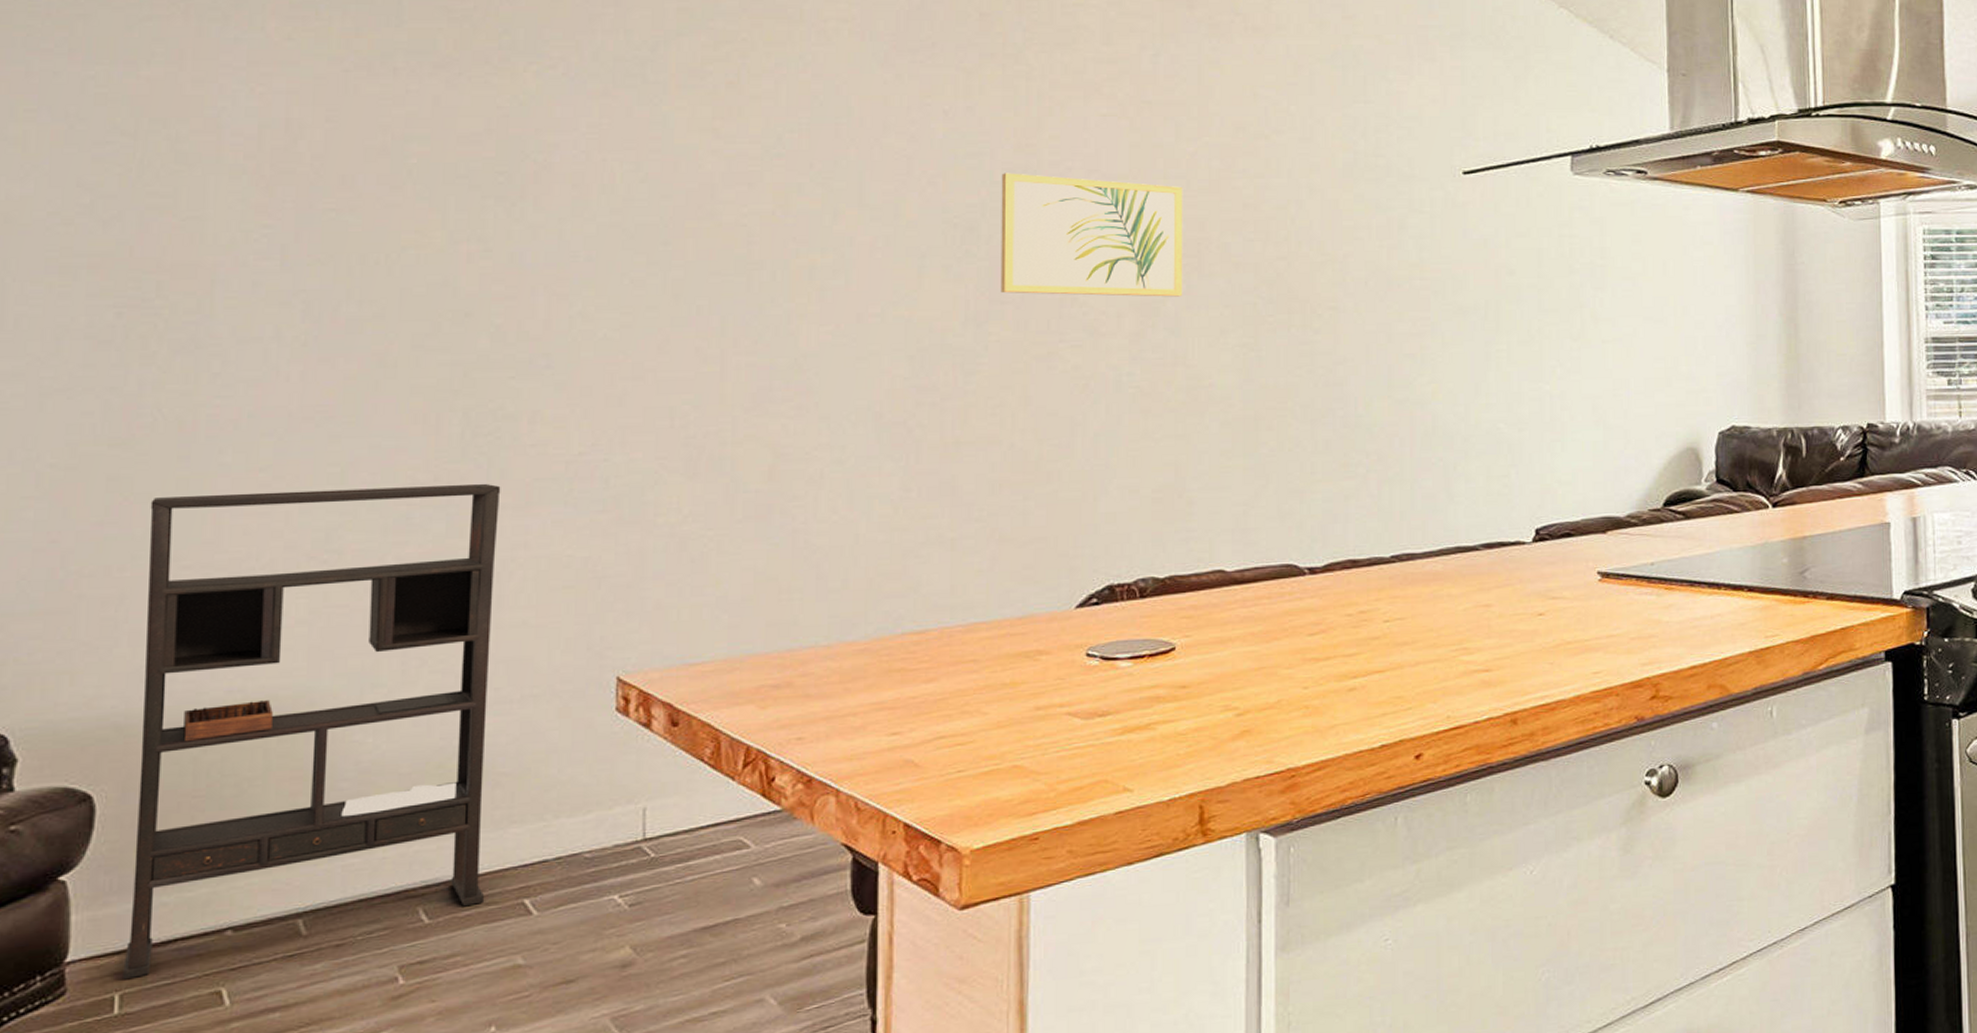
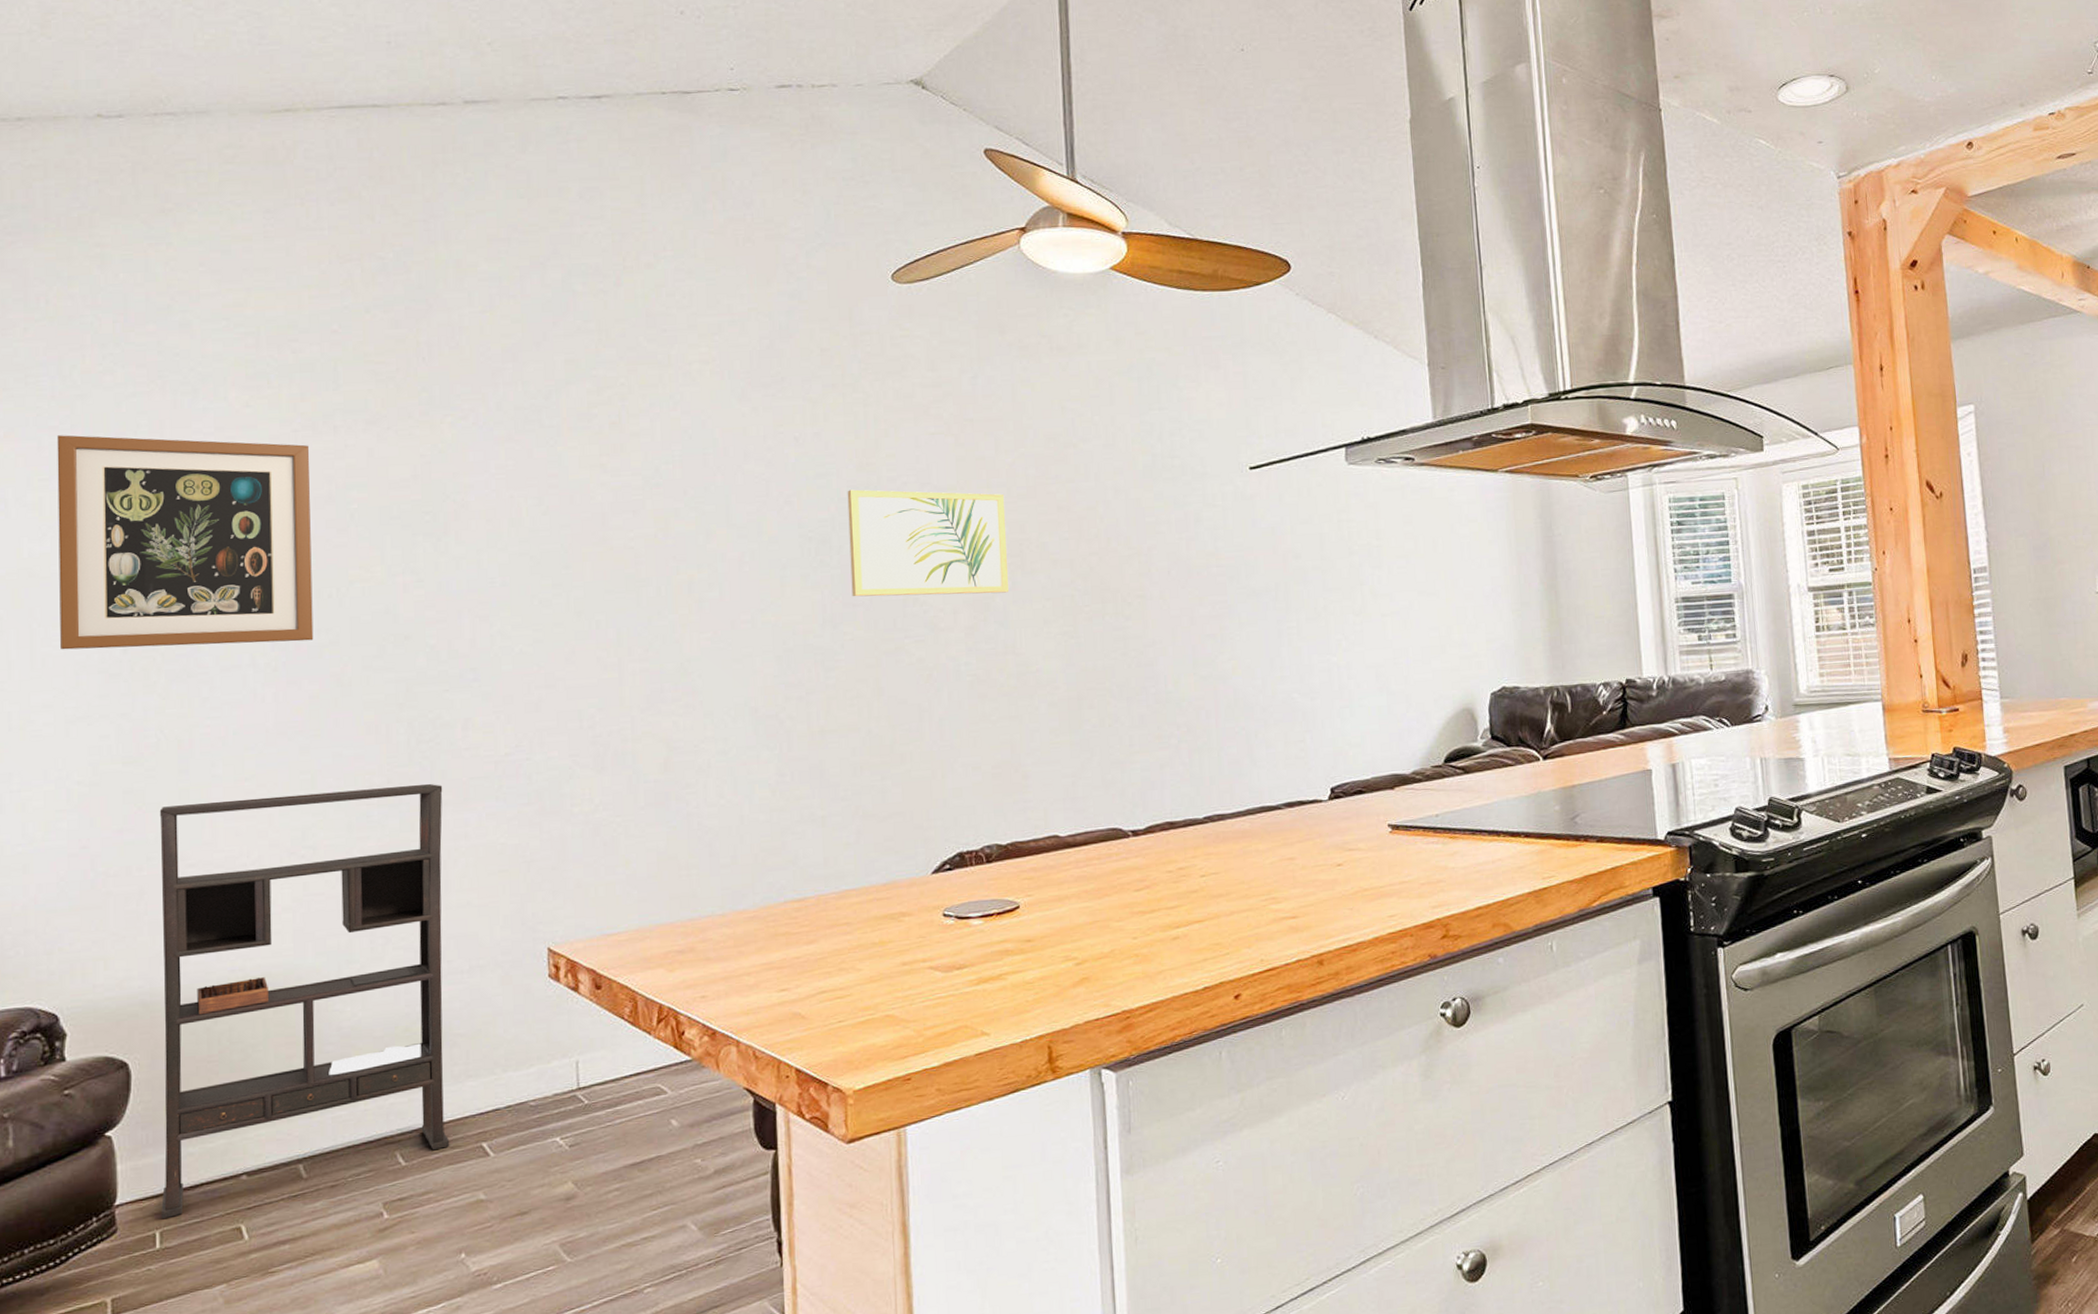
wall art: none [39,60,361,313] -> present [56,435,314,650]

